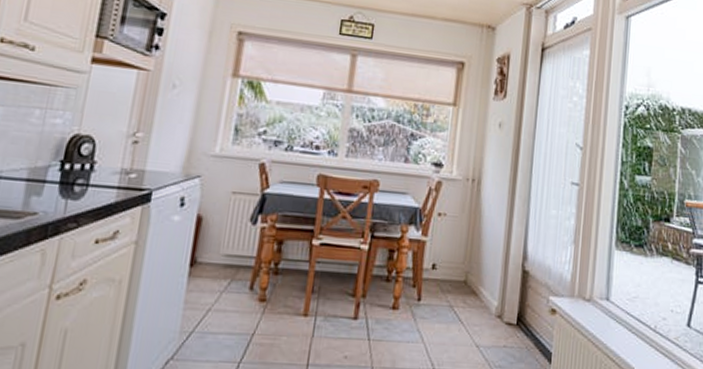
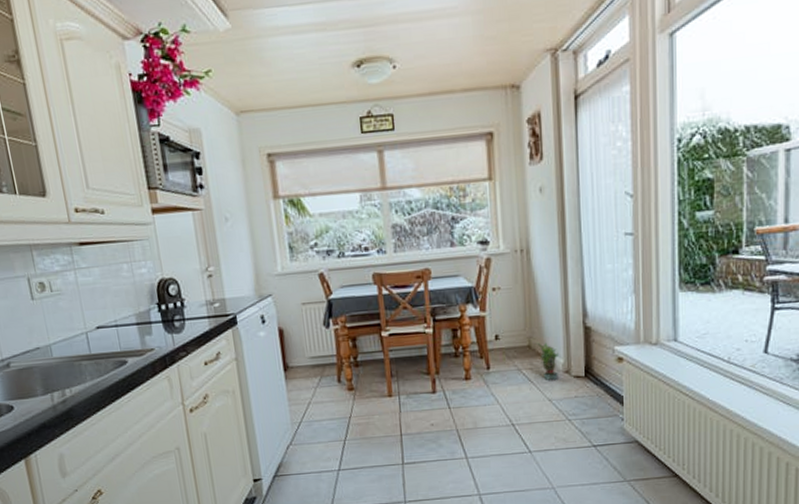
potted plant: none [471,278,495,325] -> present [534,342,560,381]

